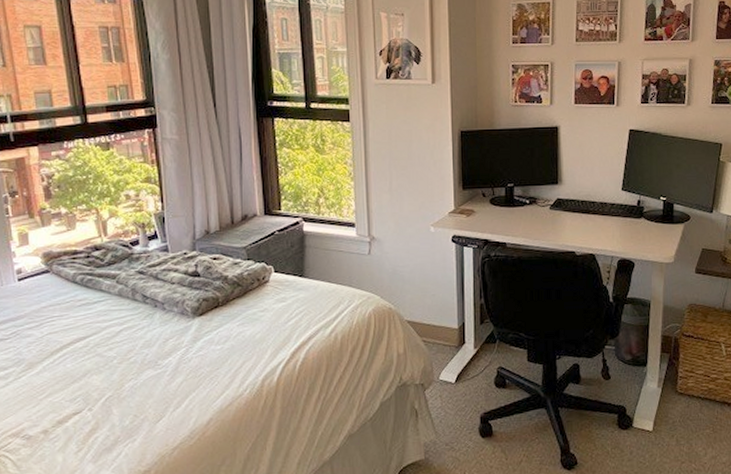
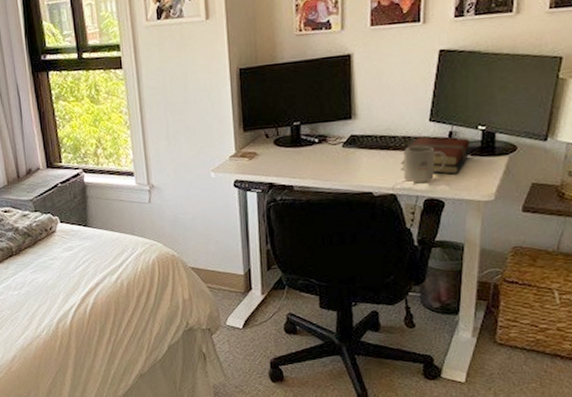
books: none [599,203,655,238] -> present [401,136,471,175]
mug: none [601,211,635,244] -> present [403,145,446,183]

